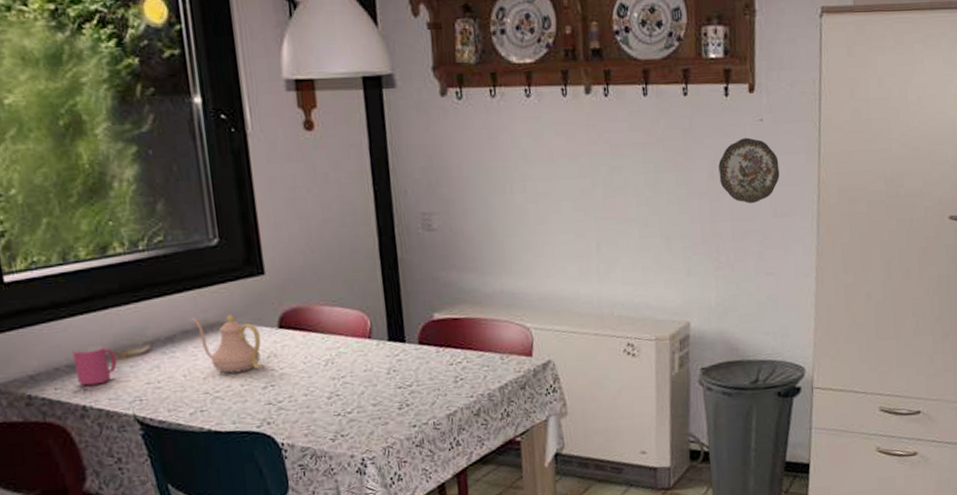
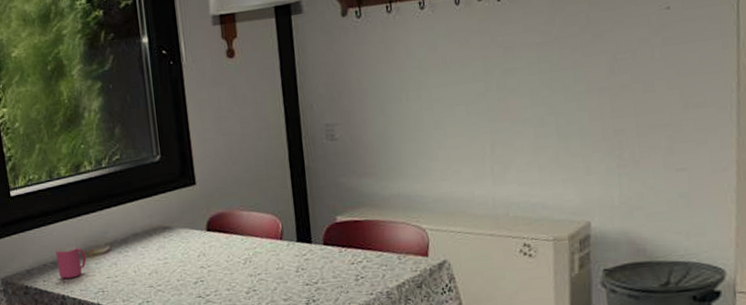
teapot: present [190,314,265,373] -> none [139,220,196,270]
decorative plate: present [718,137,780,204] -> none [620,27,691,97]

